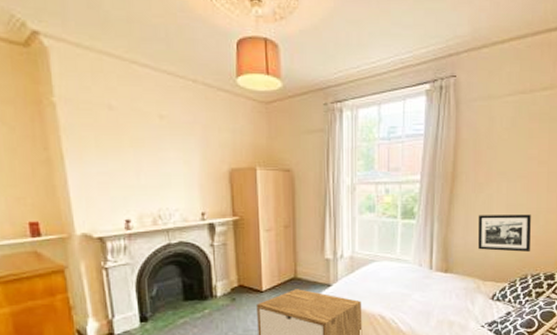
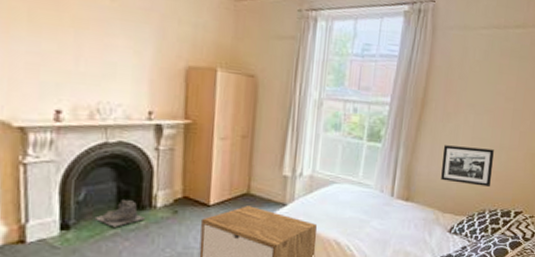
boots: none [166,292,208,317] -> present [94,200,145,227]

